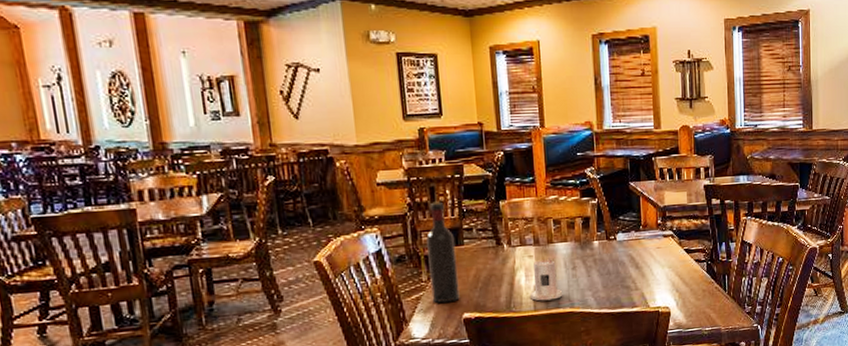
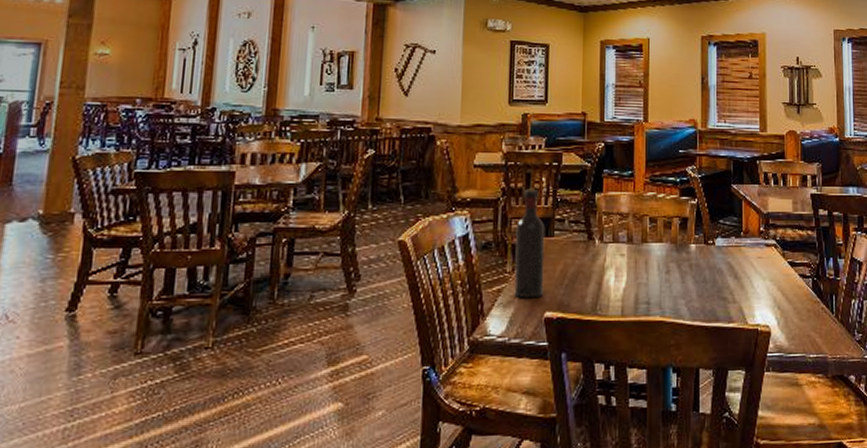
candle: present [530,256,562,301] -> none [619,257,652,306]

